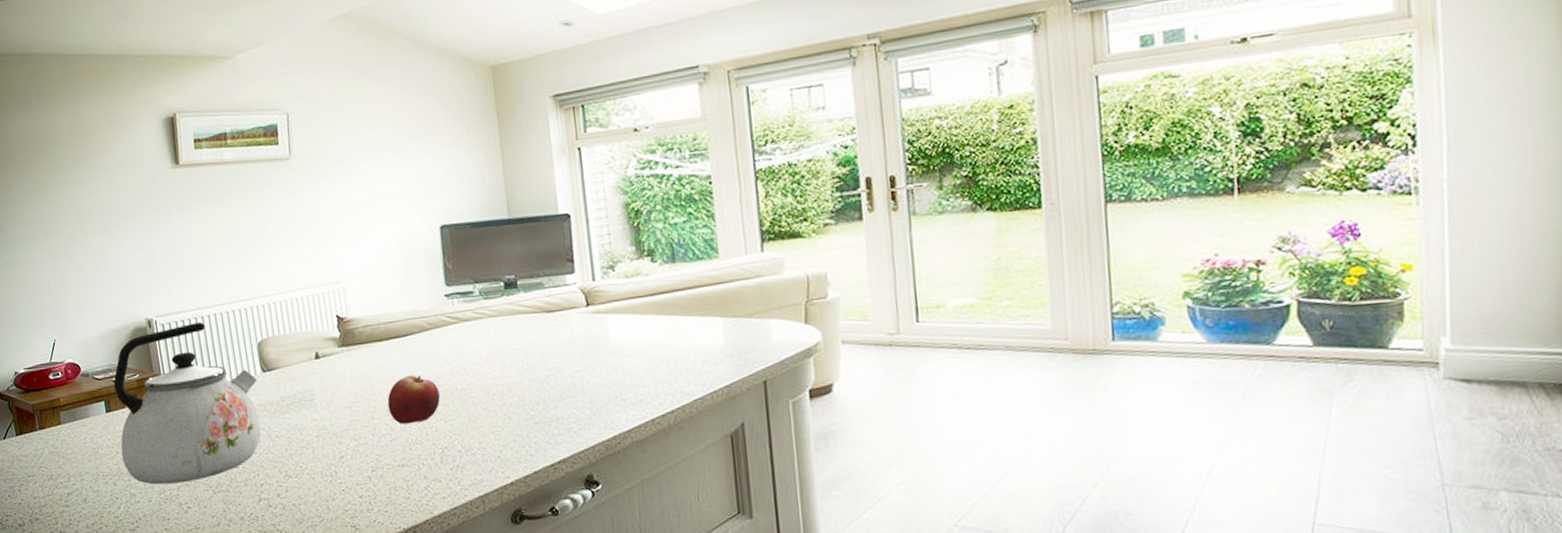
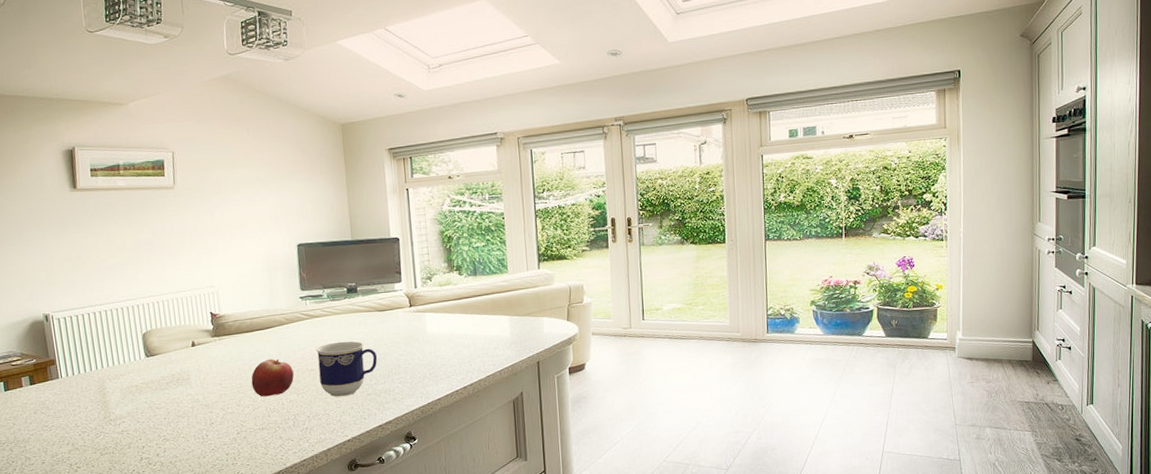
kettle: present [113,322,261,485] -> none [12,317,144,450]
cup: none [466,352,546,426] -> present [316,341,378,397]

